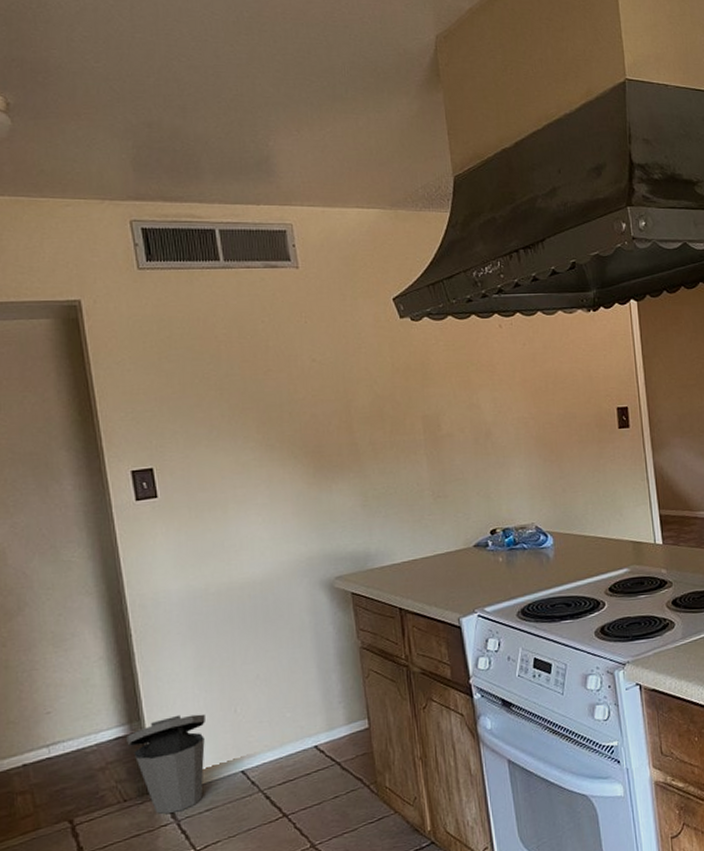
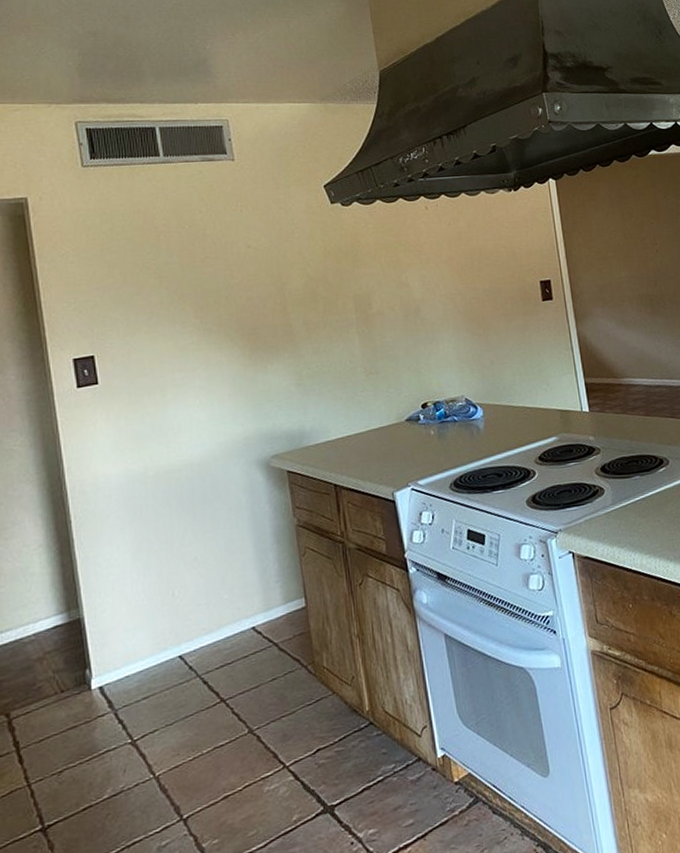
trash can: present [126,714,205,815] -> none [65,598,143,704]

